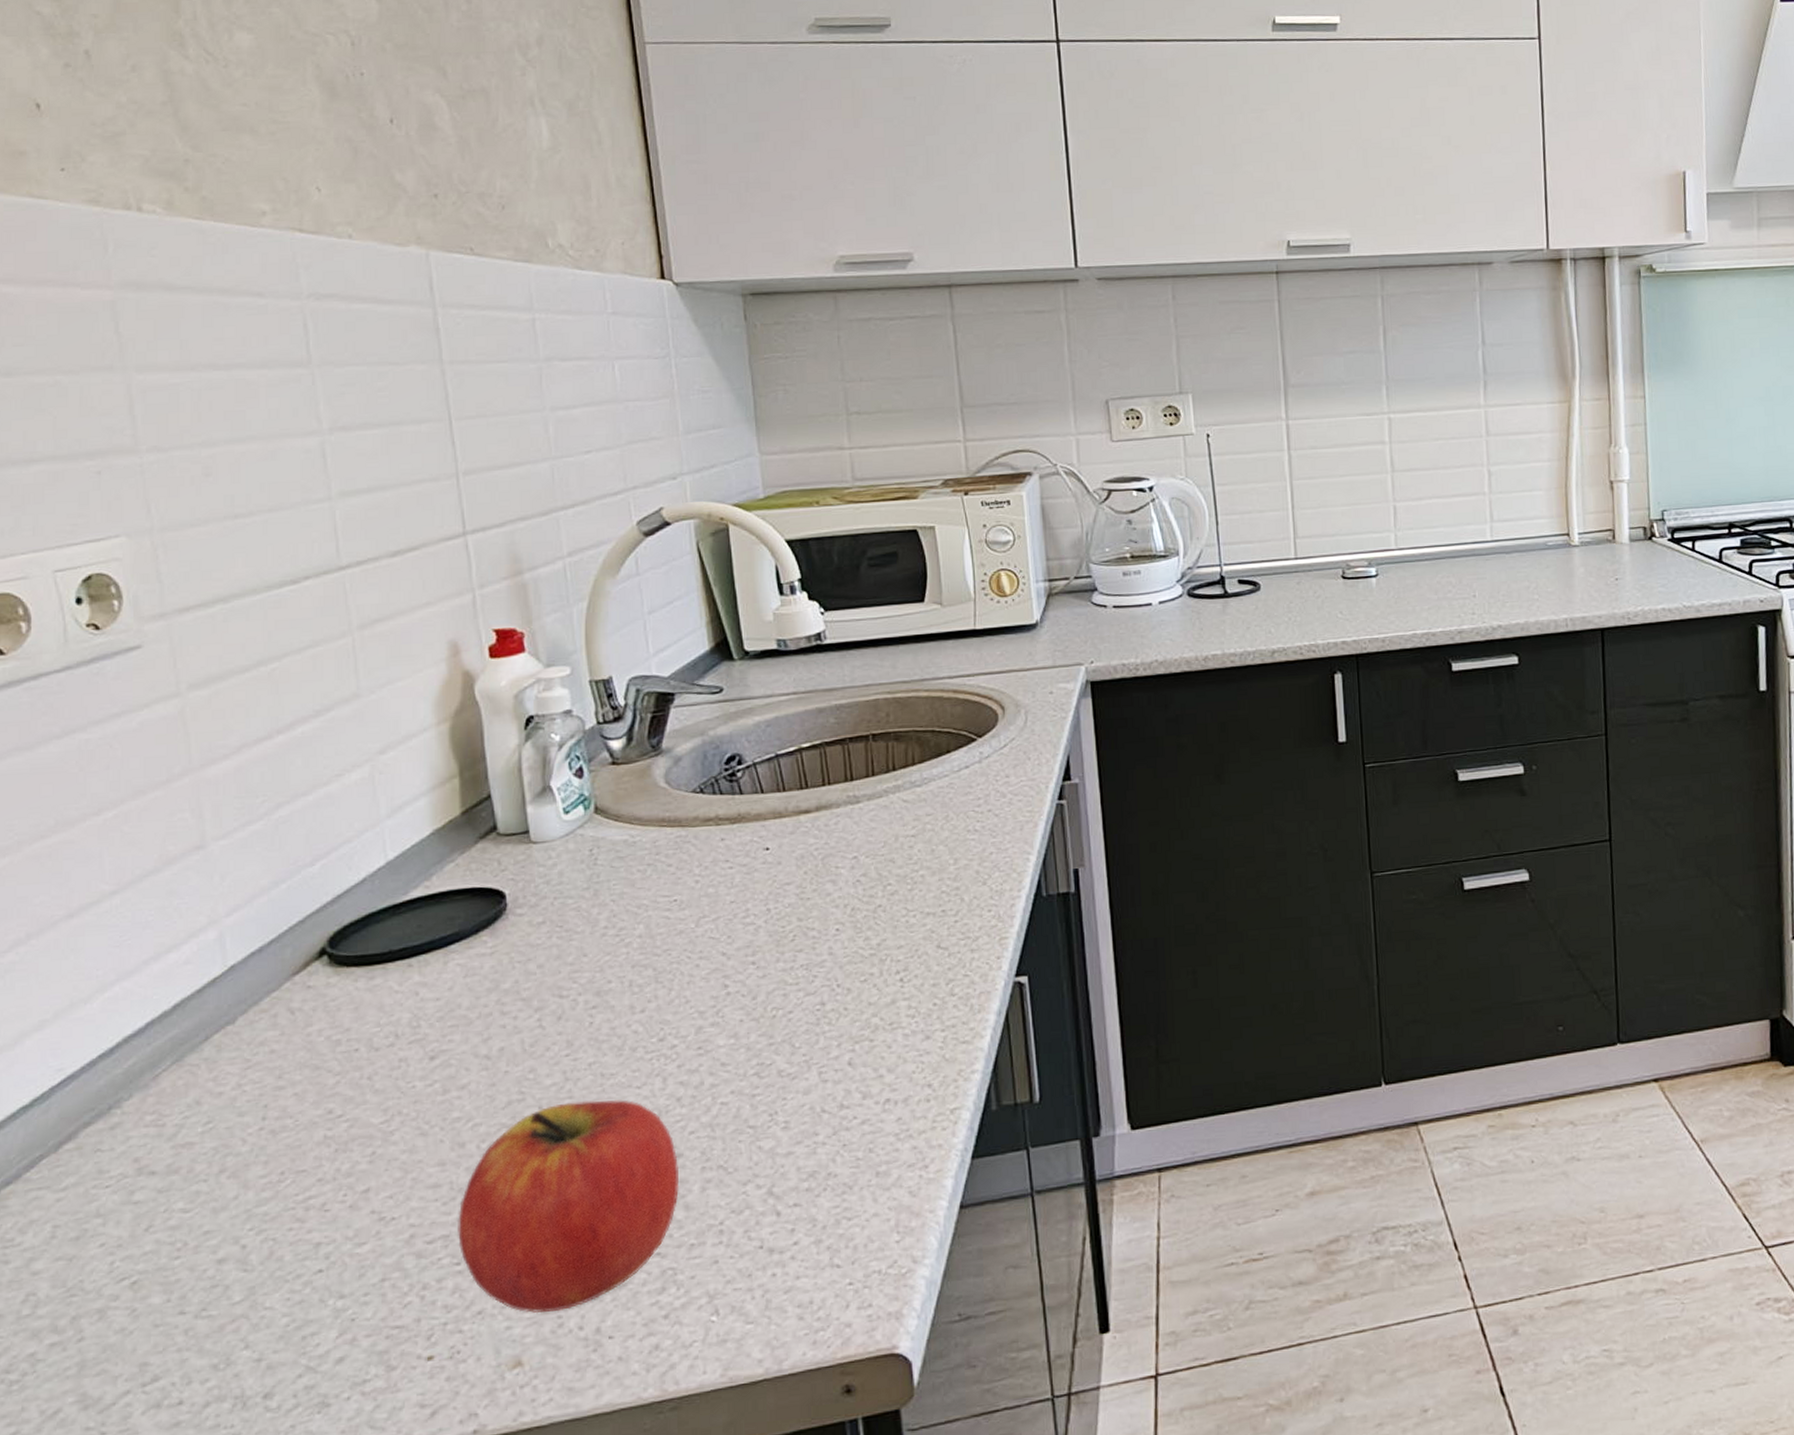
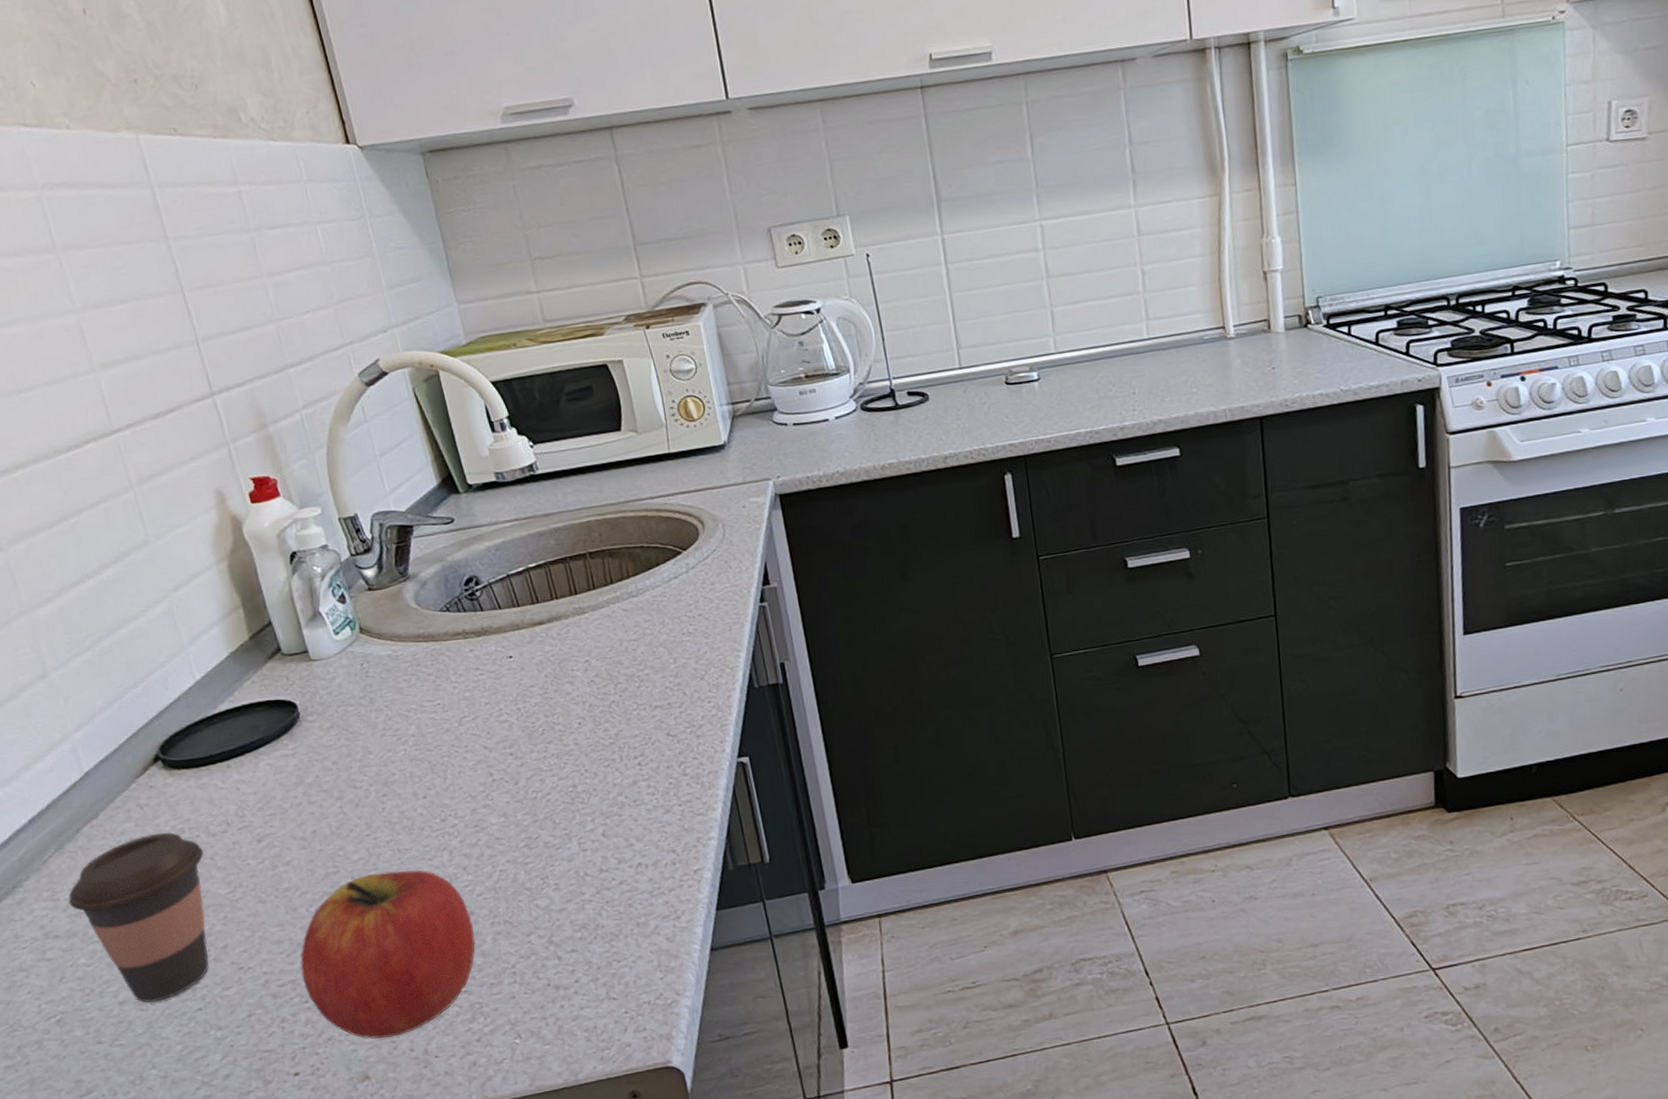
coffee cup: none [177,1043,361,1262] -> present [68,832,209,1003]

